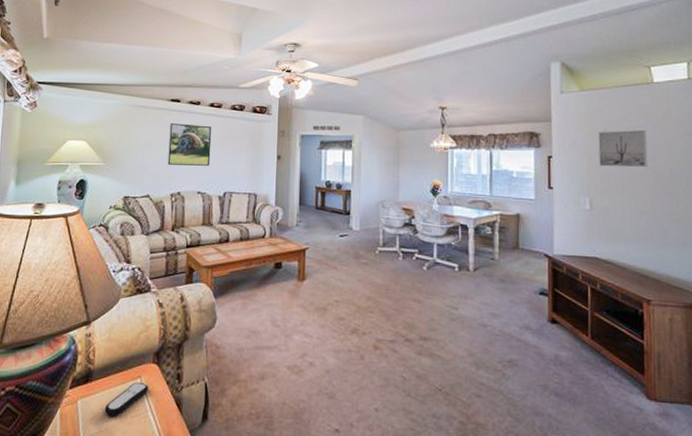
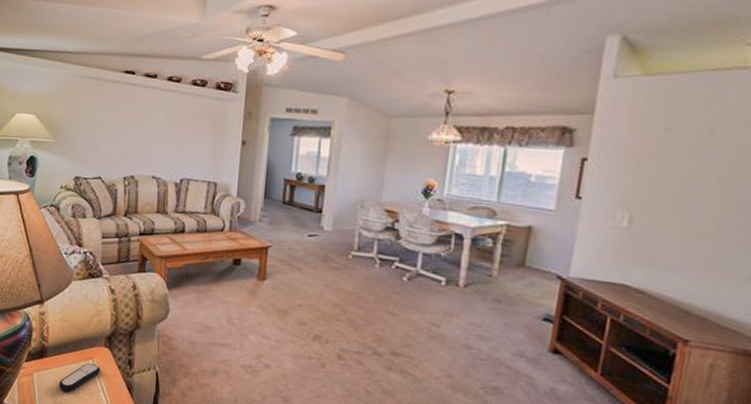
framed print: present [167,123,212,166] -> none [120,98,170,149]
wall art: present [598,129,648,168] -> none [651,129,729,180]

